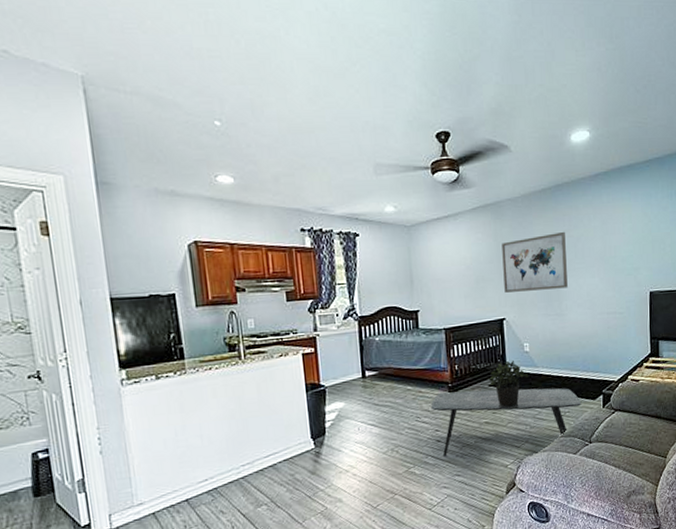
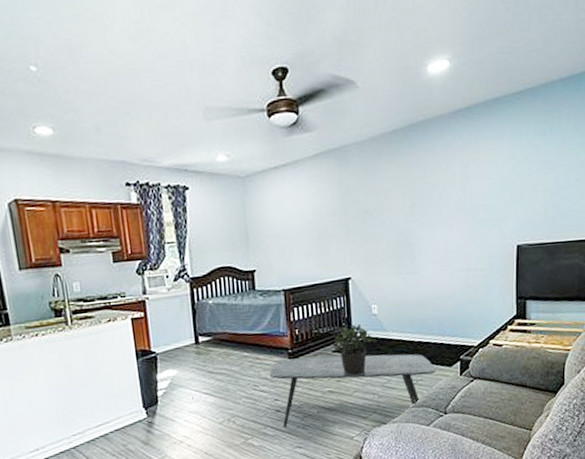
wall art: present [501,231,568,293] -> none [347,178,422,249]

